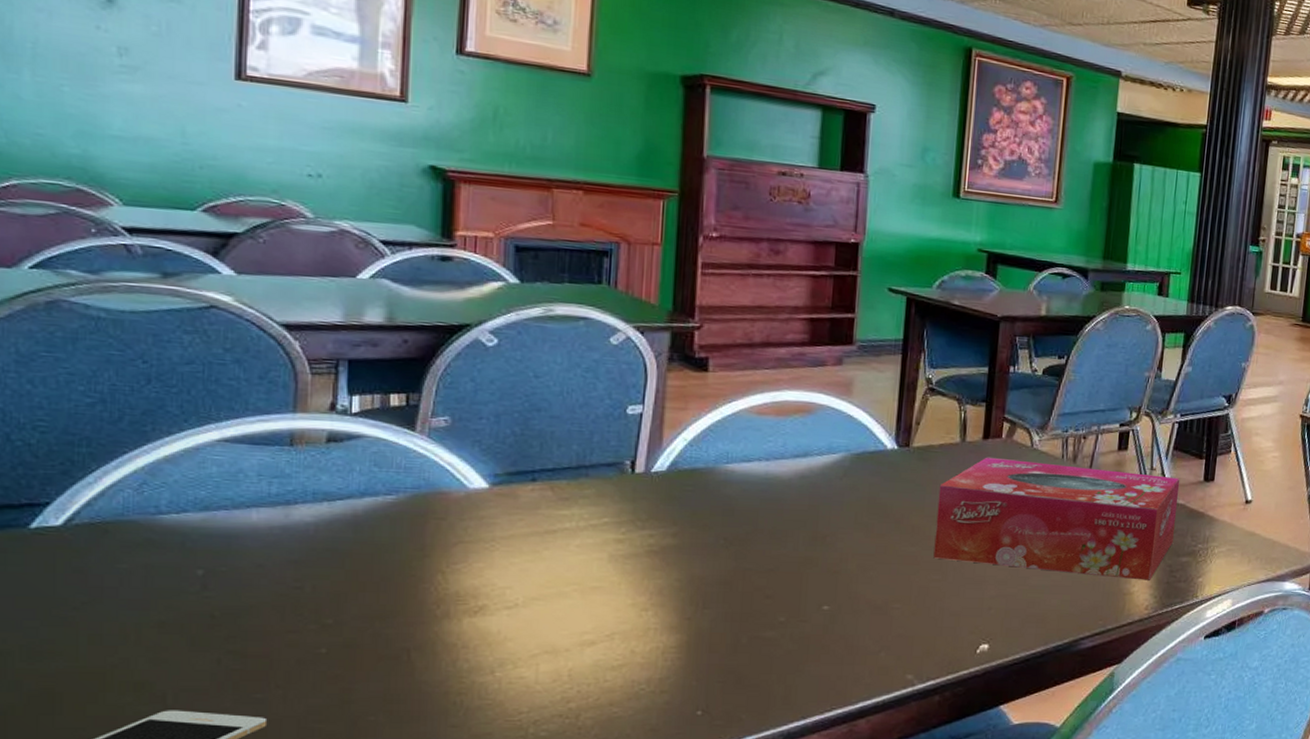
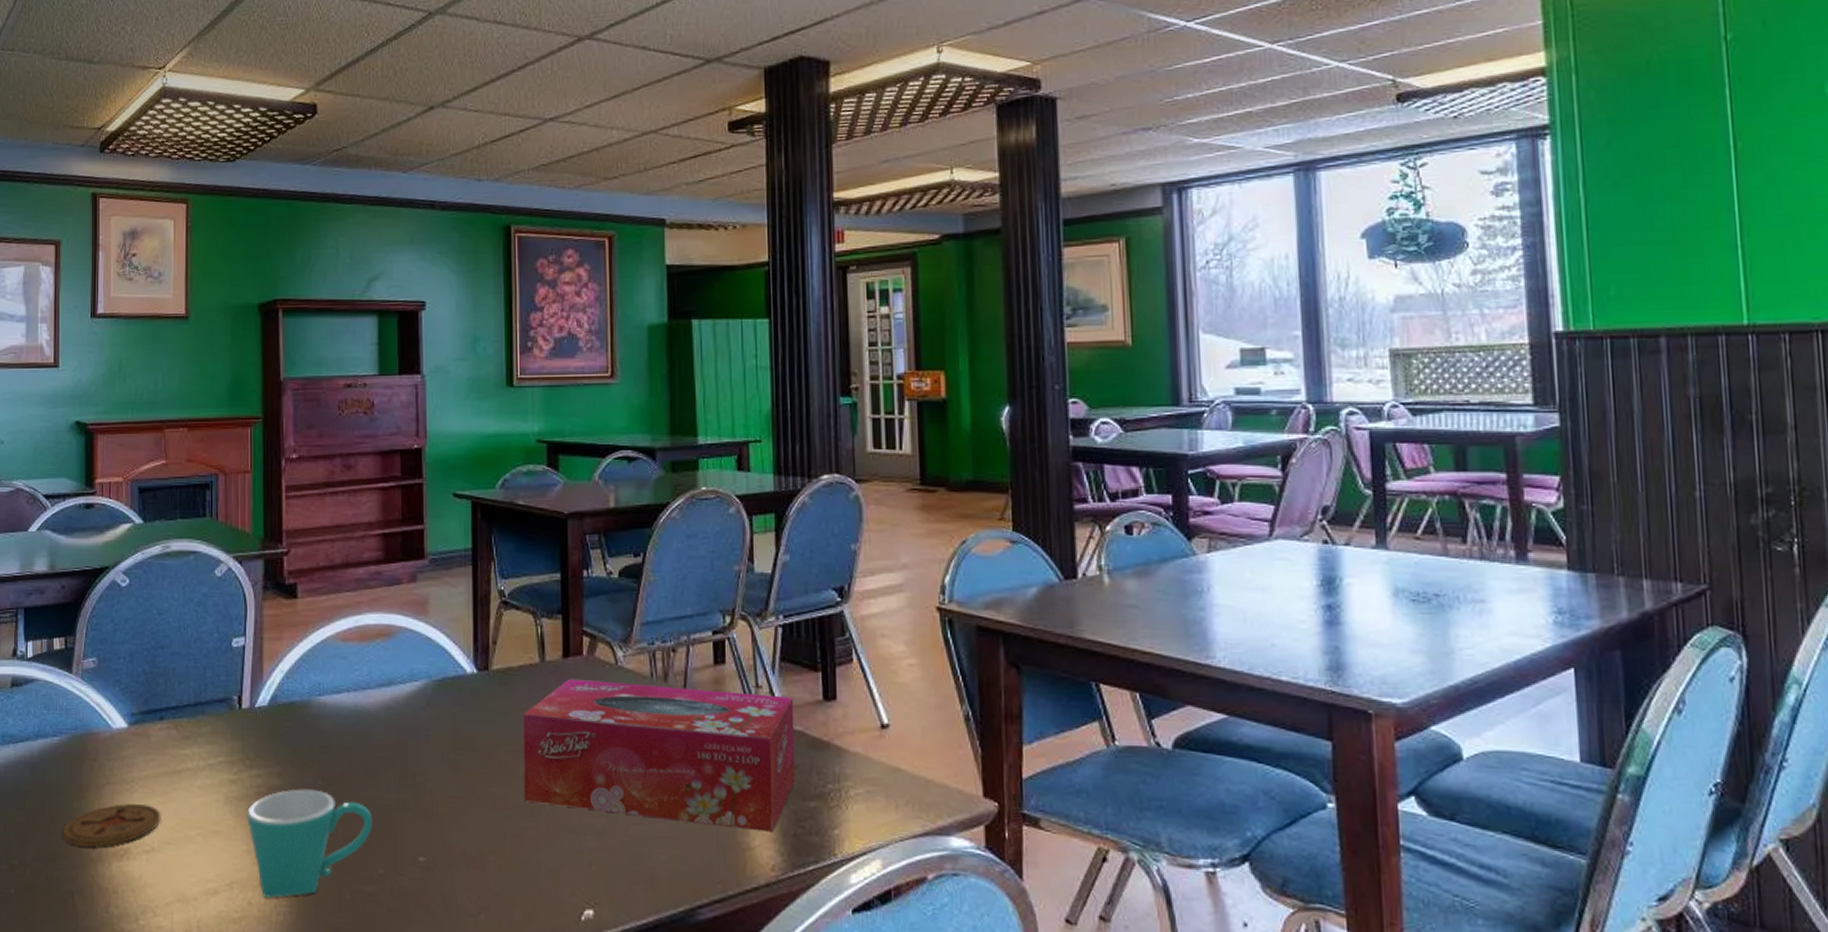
coaster: none [396,562,529,604] -> present [62,804,161,847]
mug: none [634,547,778,647] -> present [247,788,373,899]

